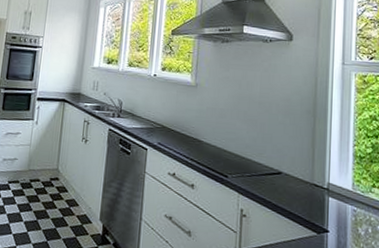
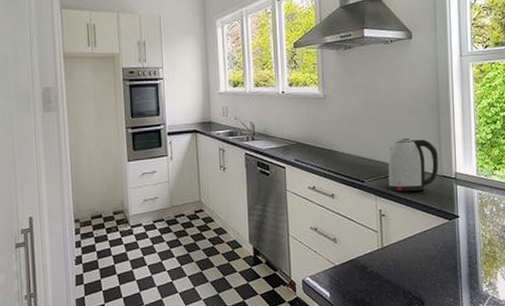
kettle: none [254,139,310,196] -> present [388,138,438,192]

